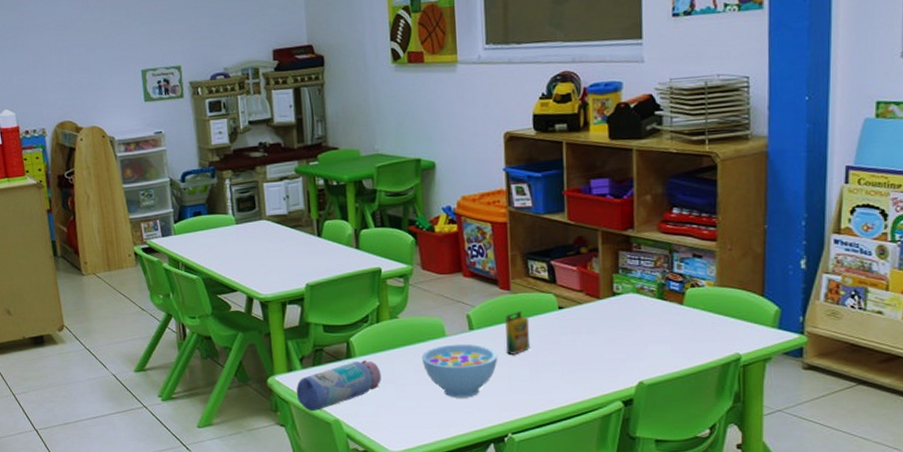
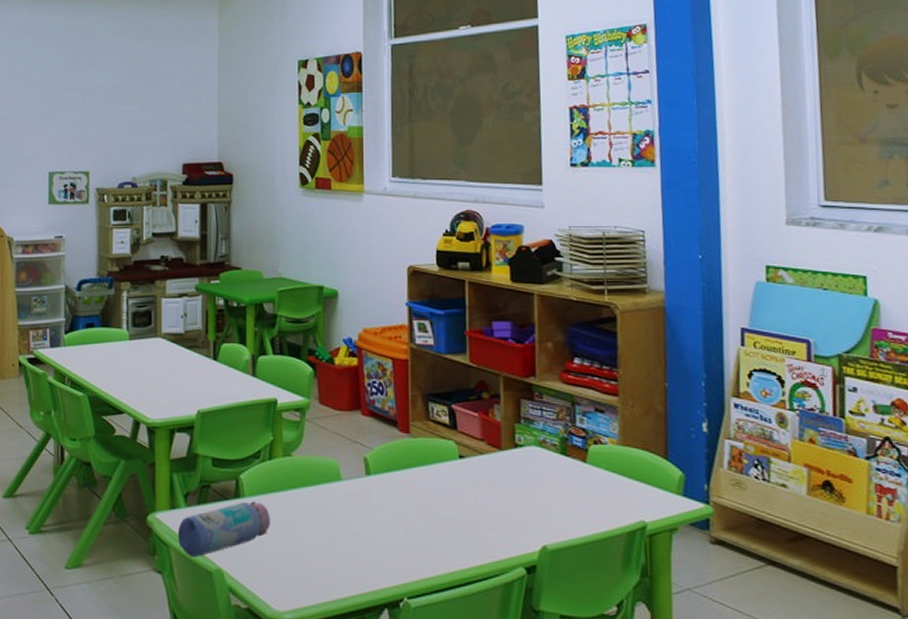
bowl: present [421,344,498,398] -> none [314,489,395,553]
crayon box: present [504,310,530,355] -> none [403,456,429,506]

